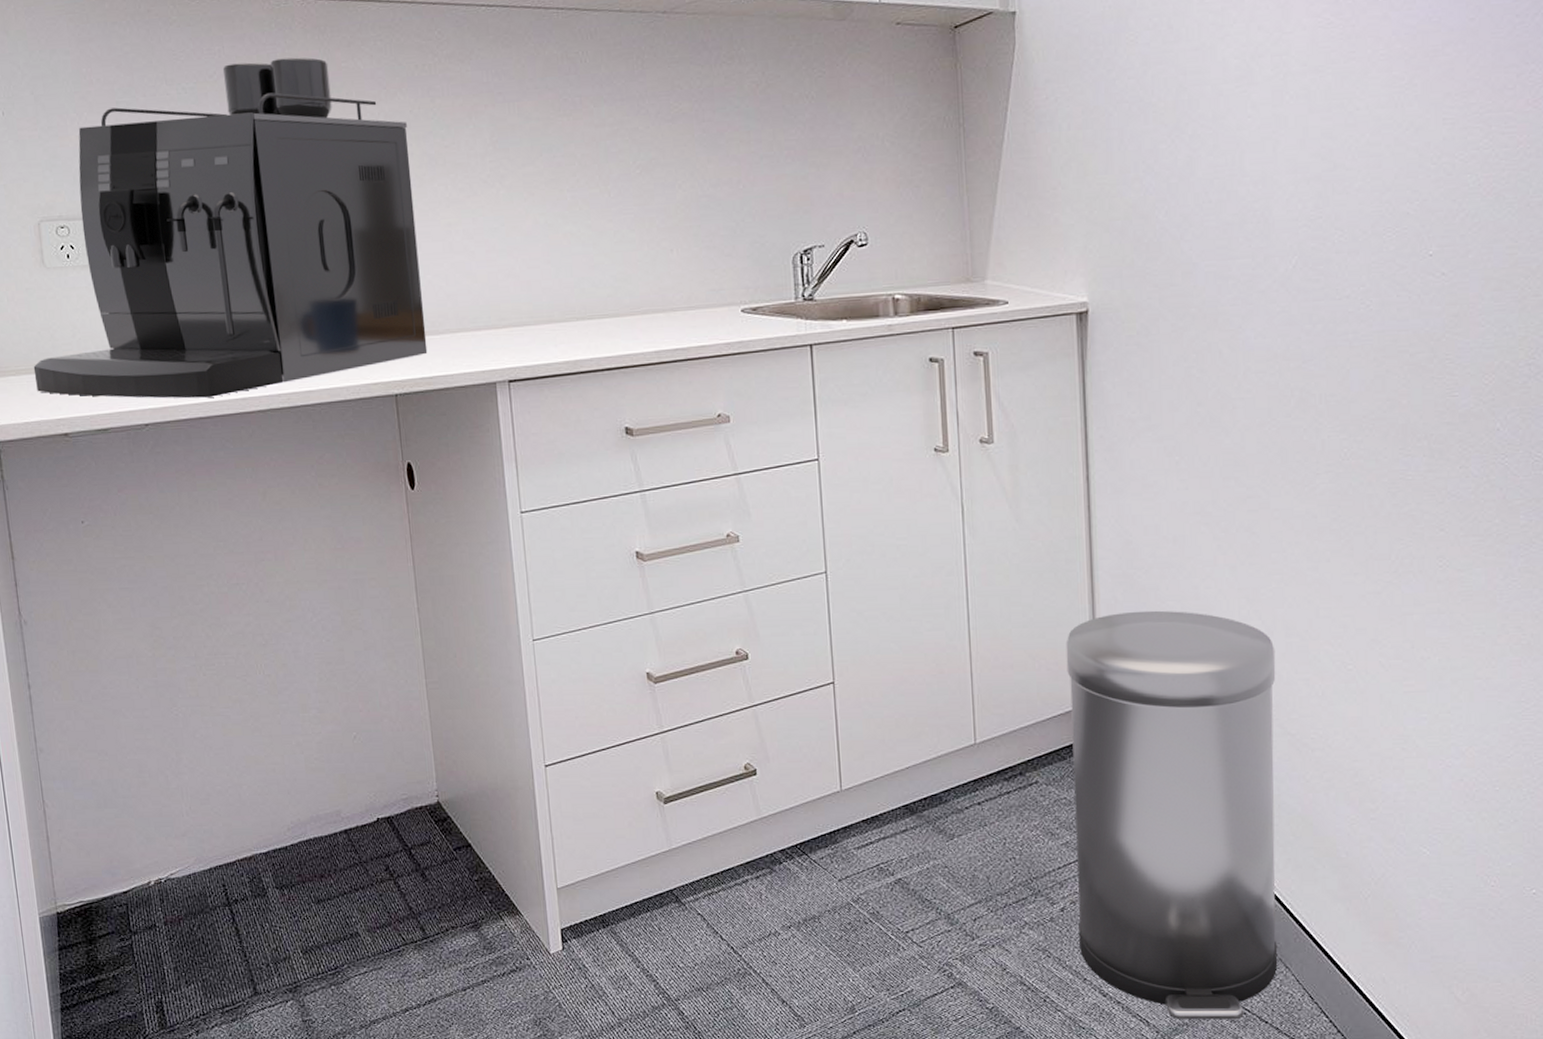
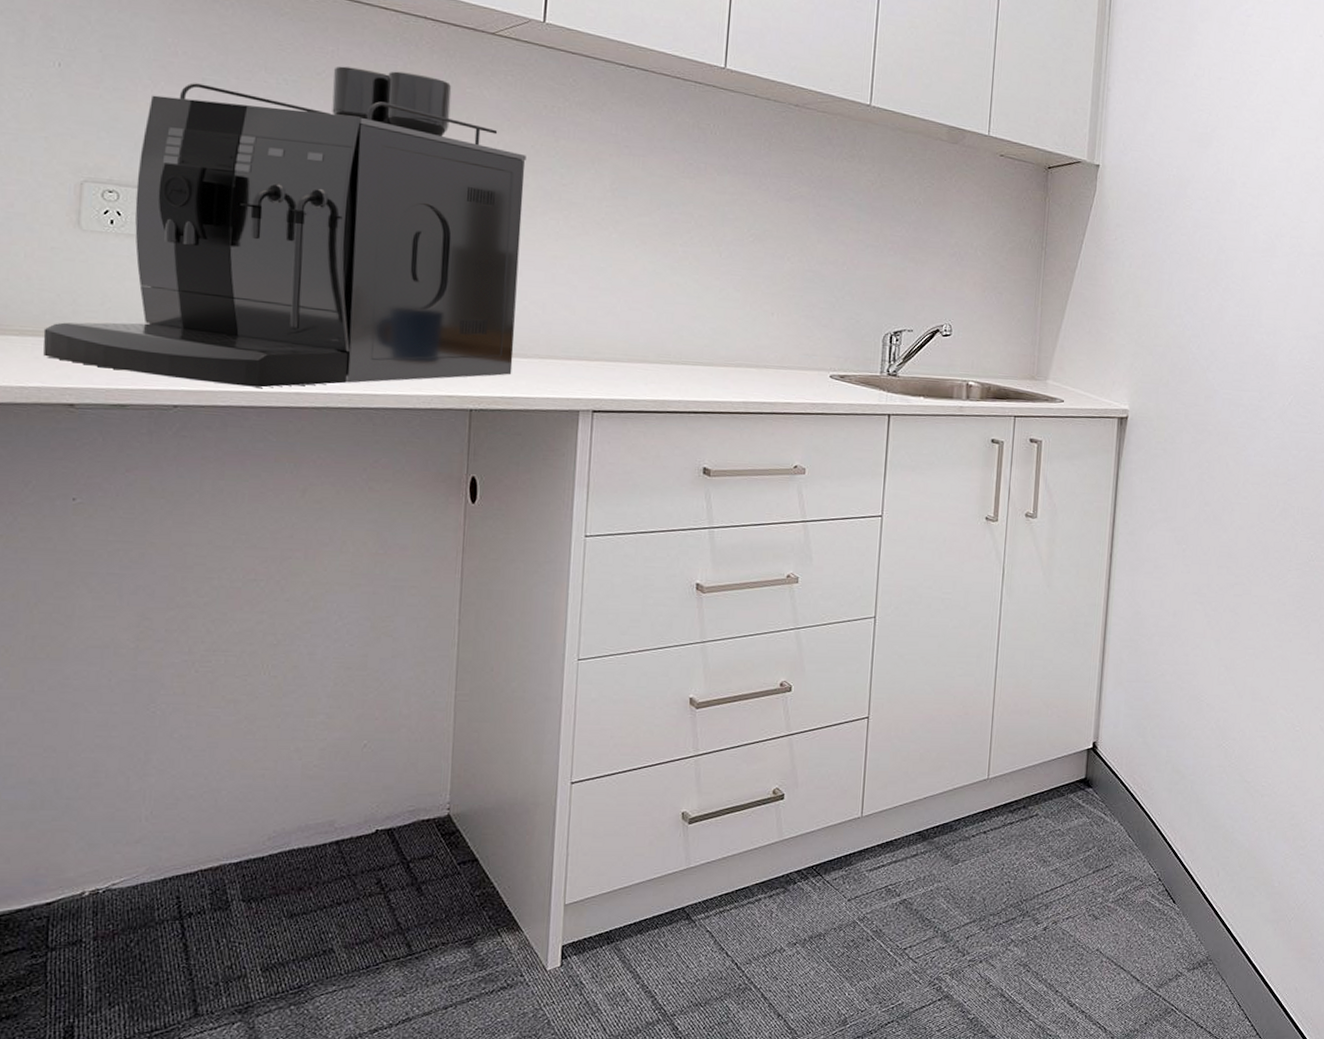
pedal bin: present [1065,610,1278,1020] -> none [1055,671,1243,1026]

